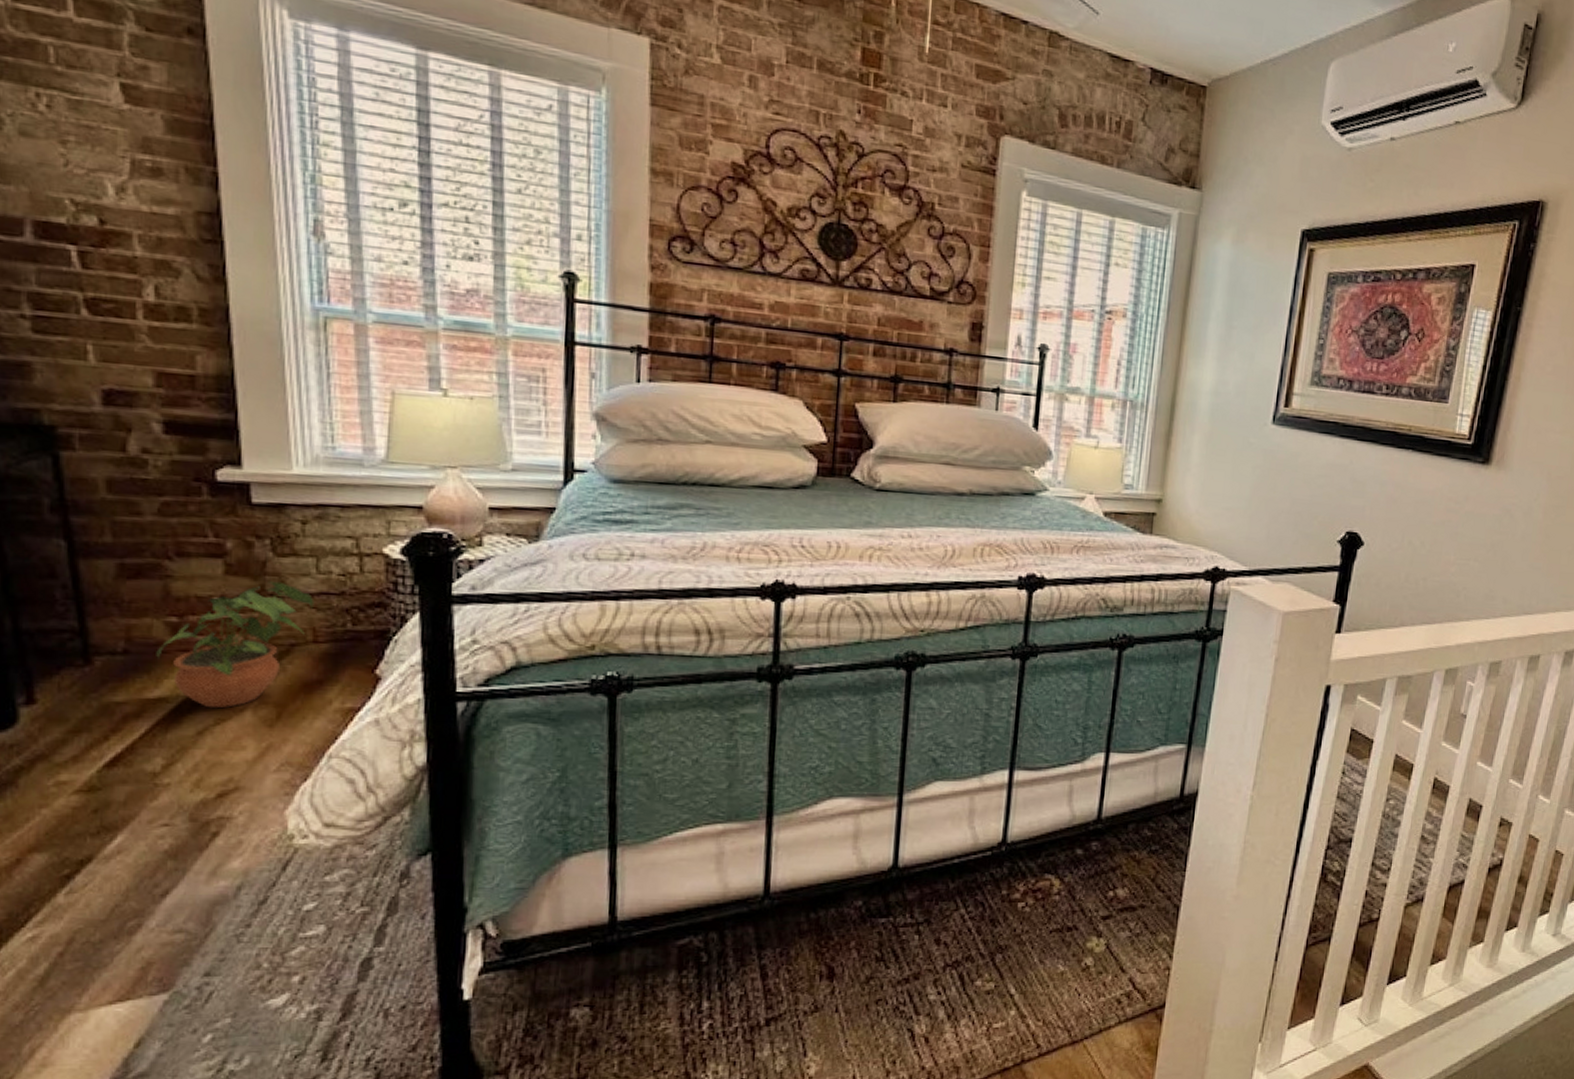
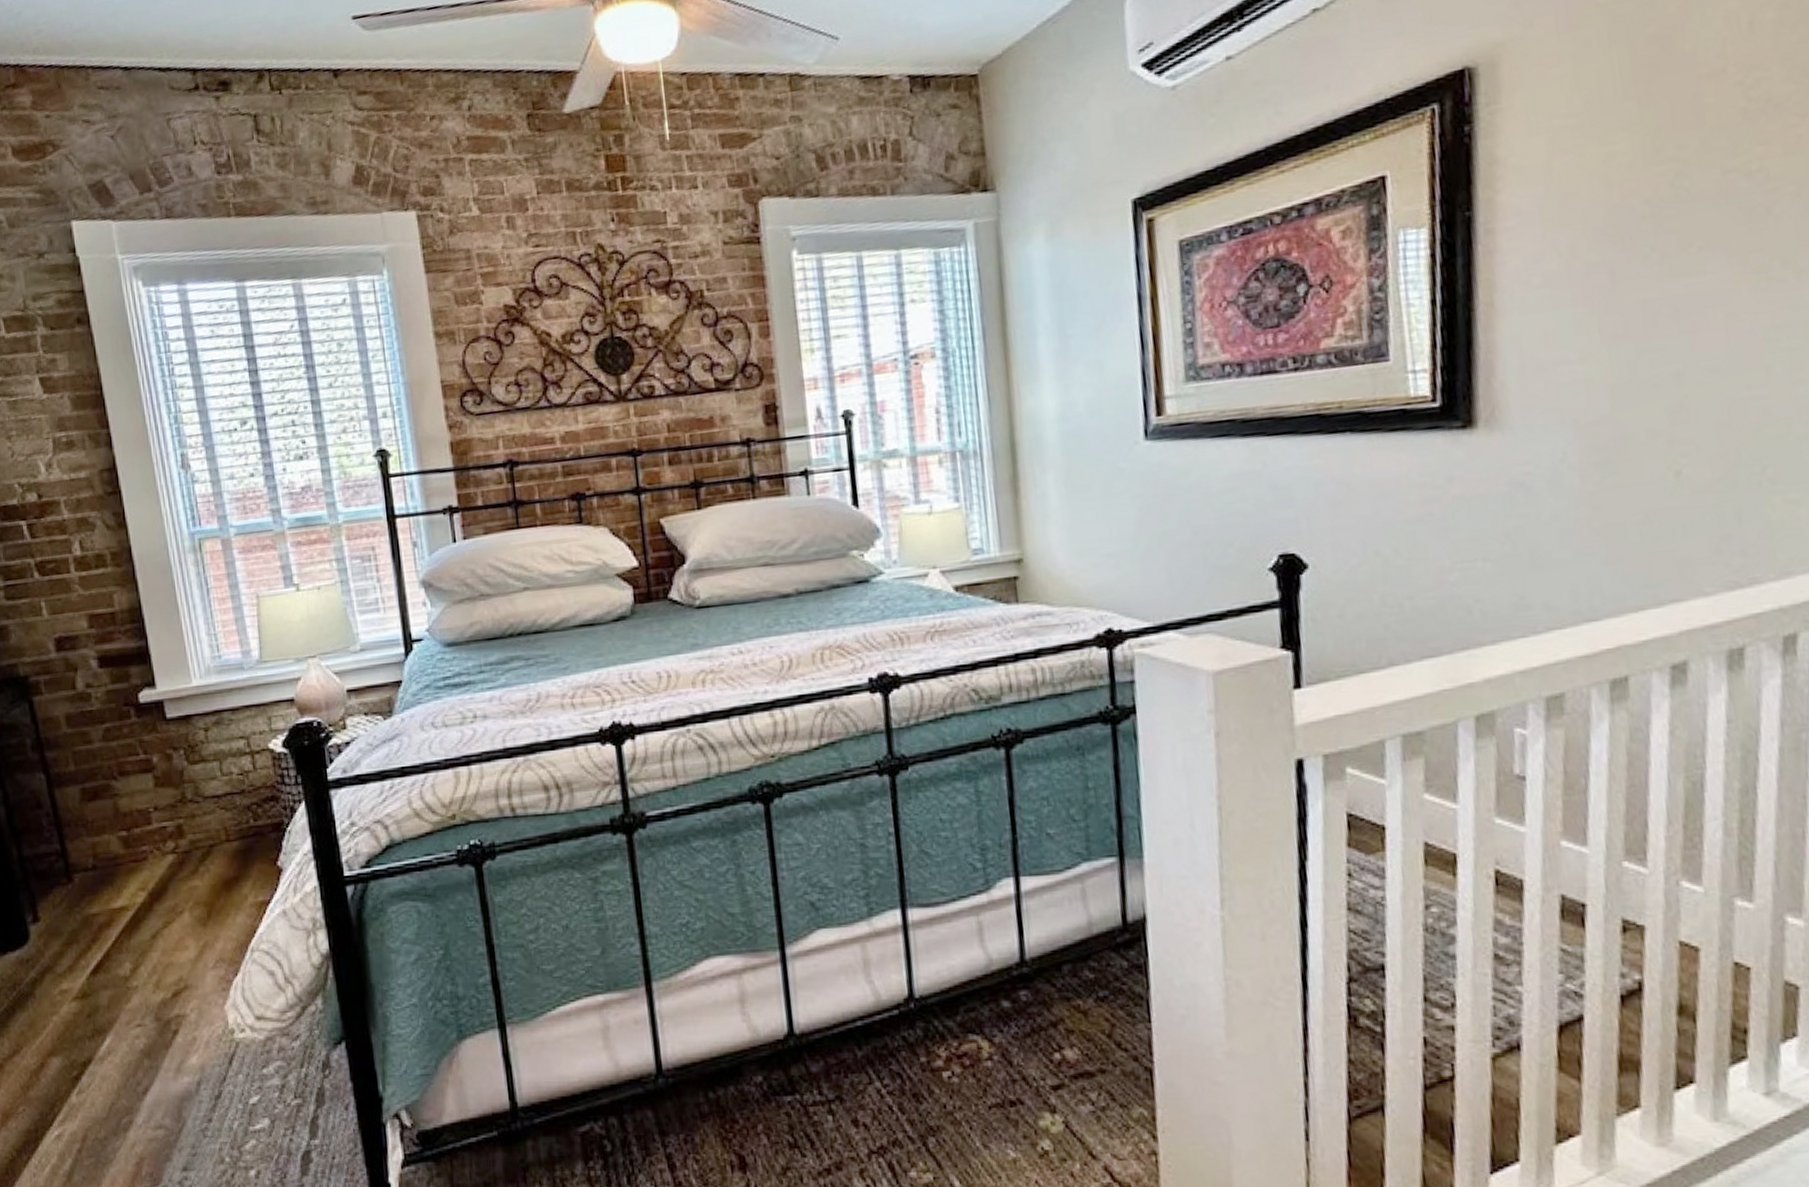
potted plant: present [156,581,315,709] -> none [115,787,223,913]

